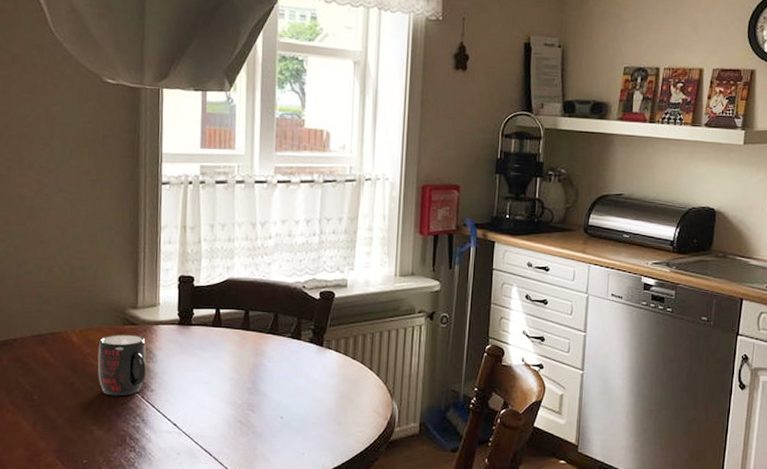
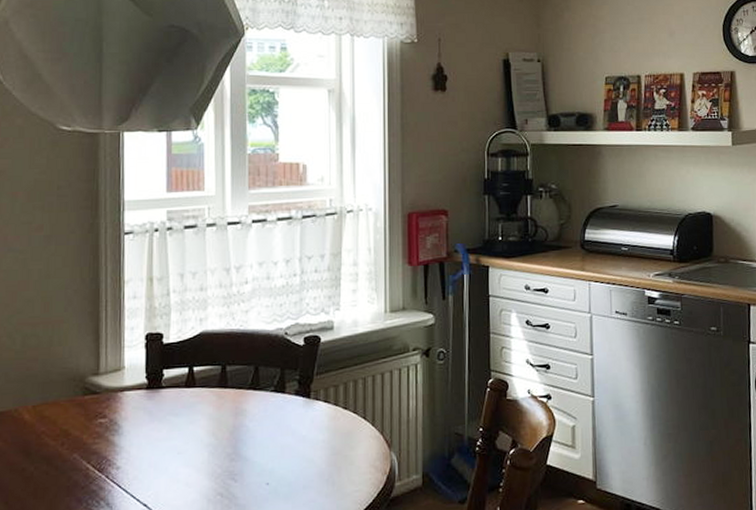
mug: present [97,334,147,396] -> none [53,405,111,479]

